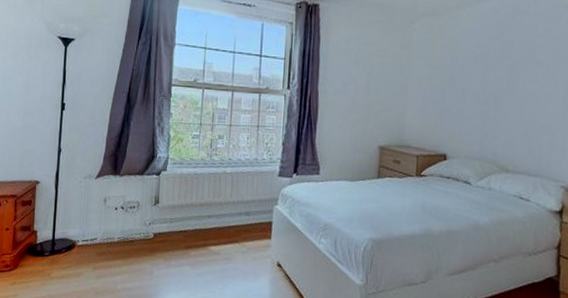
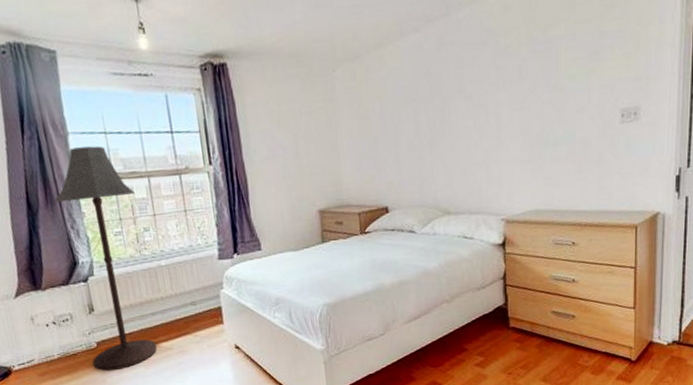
floor lamp: none [145,57,218,265] -> present [53,145,157,372]

